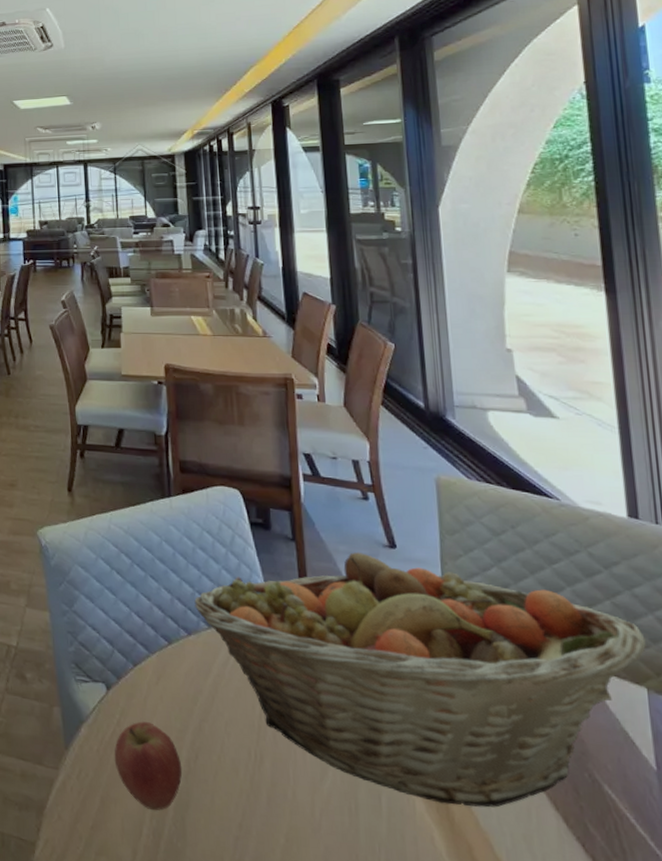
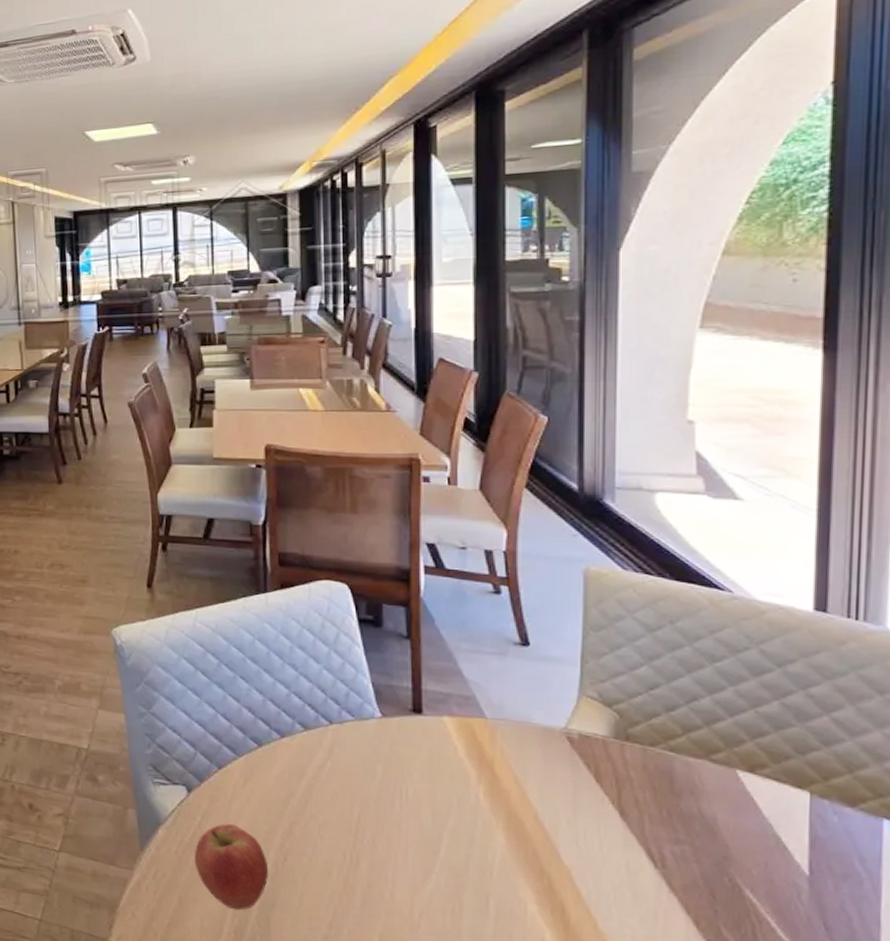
fruit basket: present [194,552,646,808] -> none [290,650,816,911]

